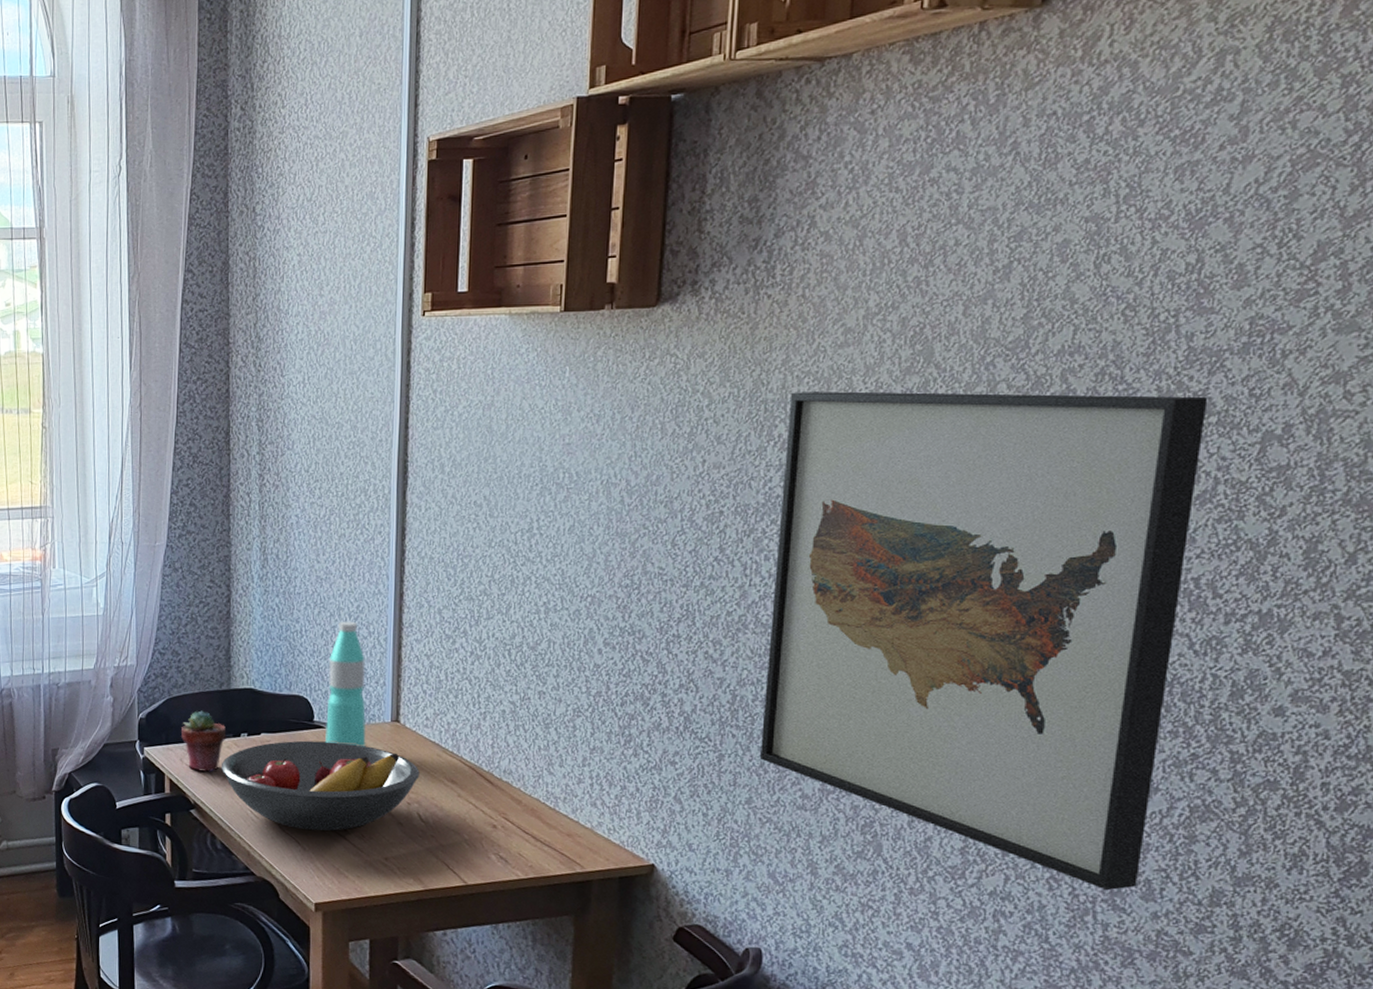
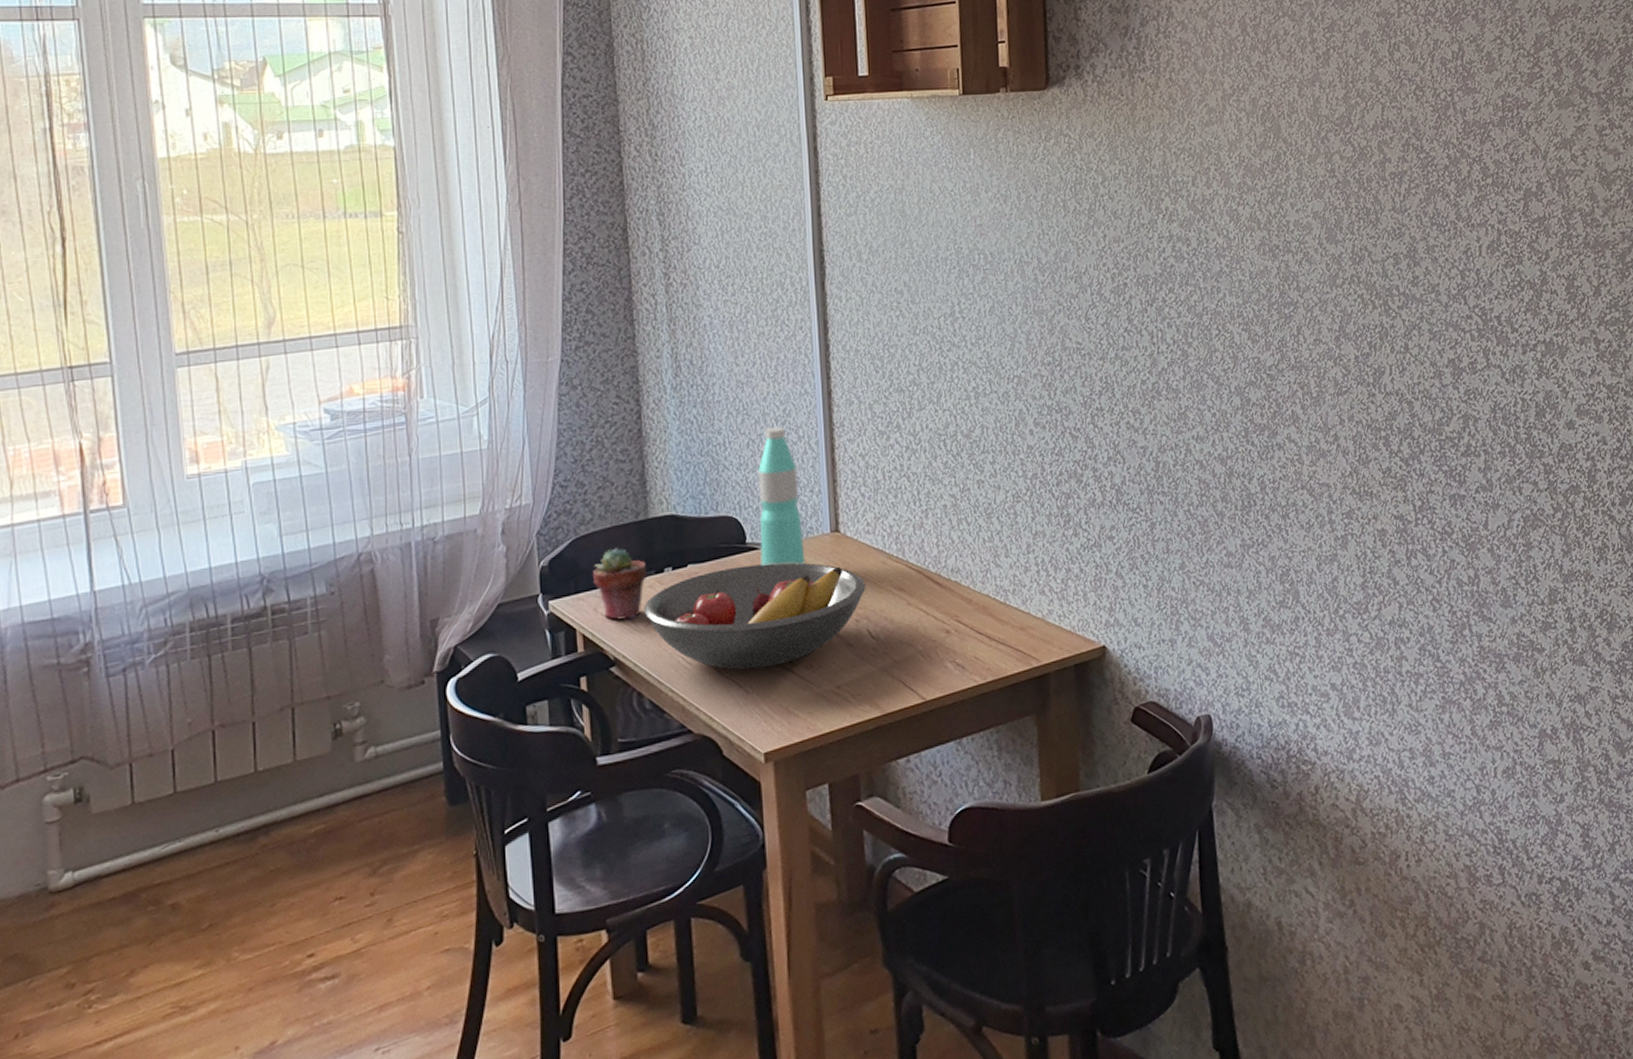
wall art: present [760,391,1208,891] -> none [1171,162,1497,604]

